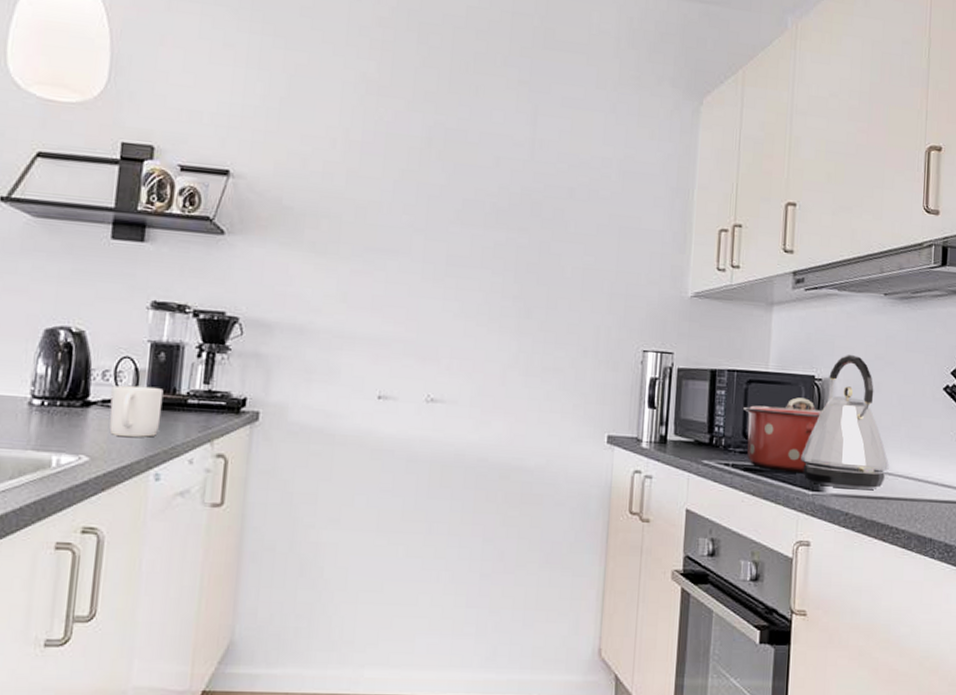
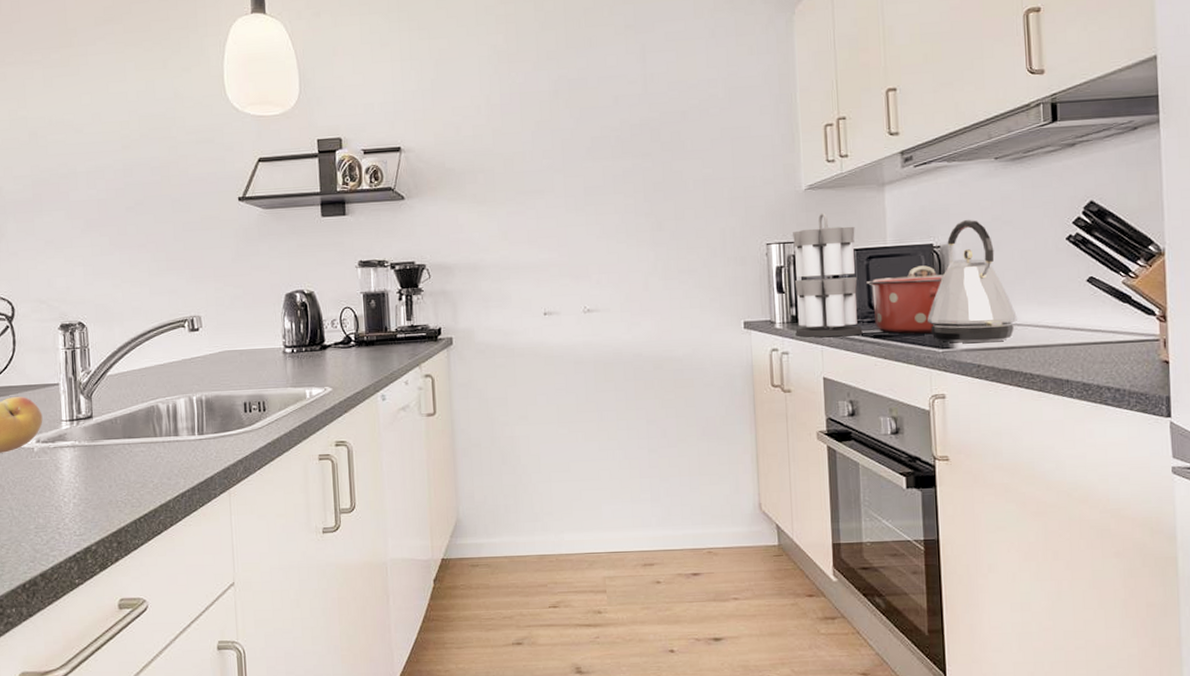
mug: present [109,385,164,438] -> none [340,328,380,370]
spice rack: none [662,325,738,466] -> present [793,213,863,338]

